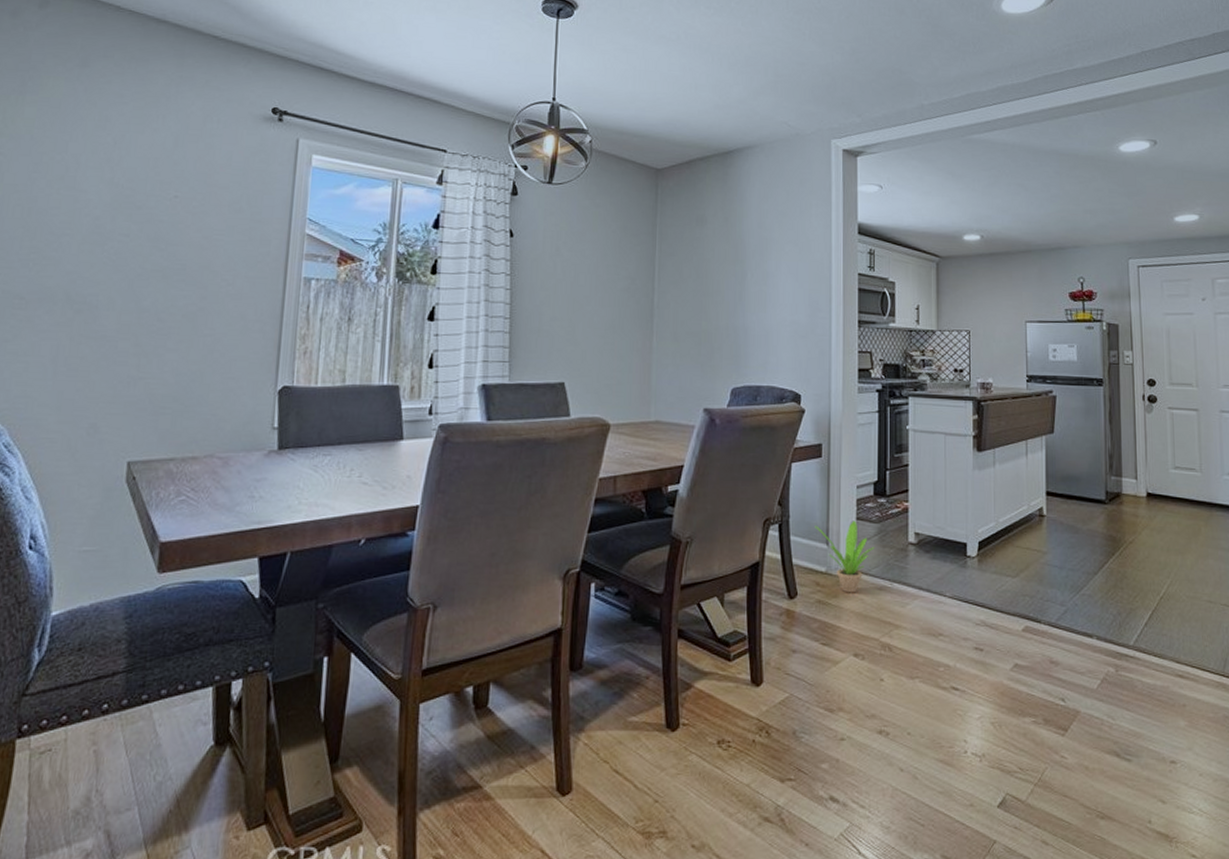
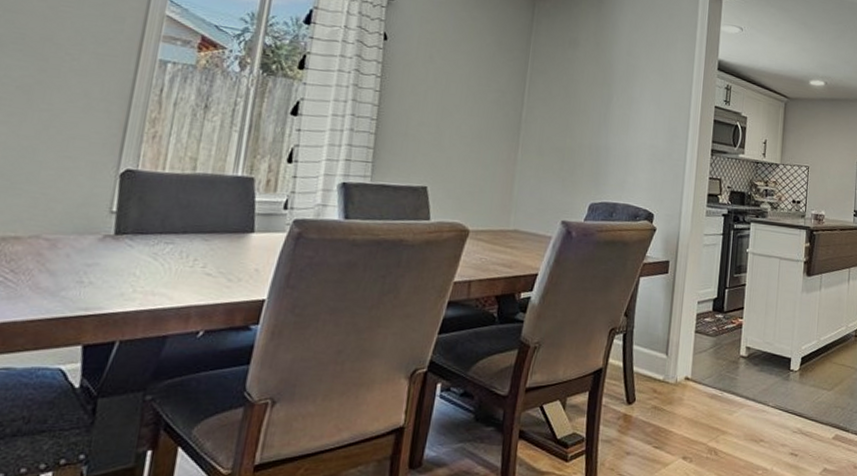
potted plant: present [815,520,875,593] -> none [656,333,709,401]

